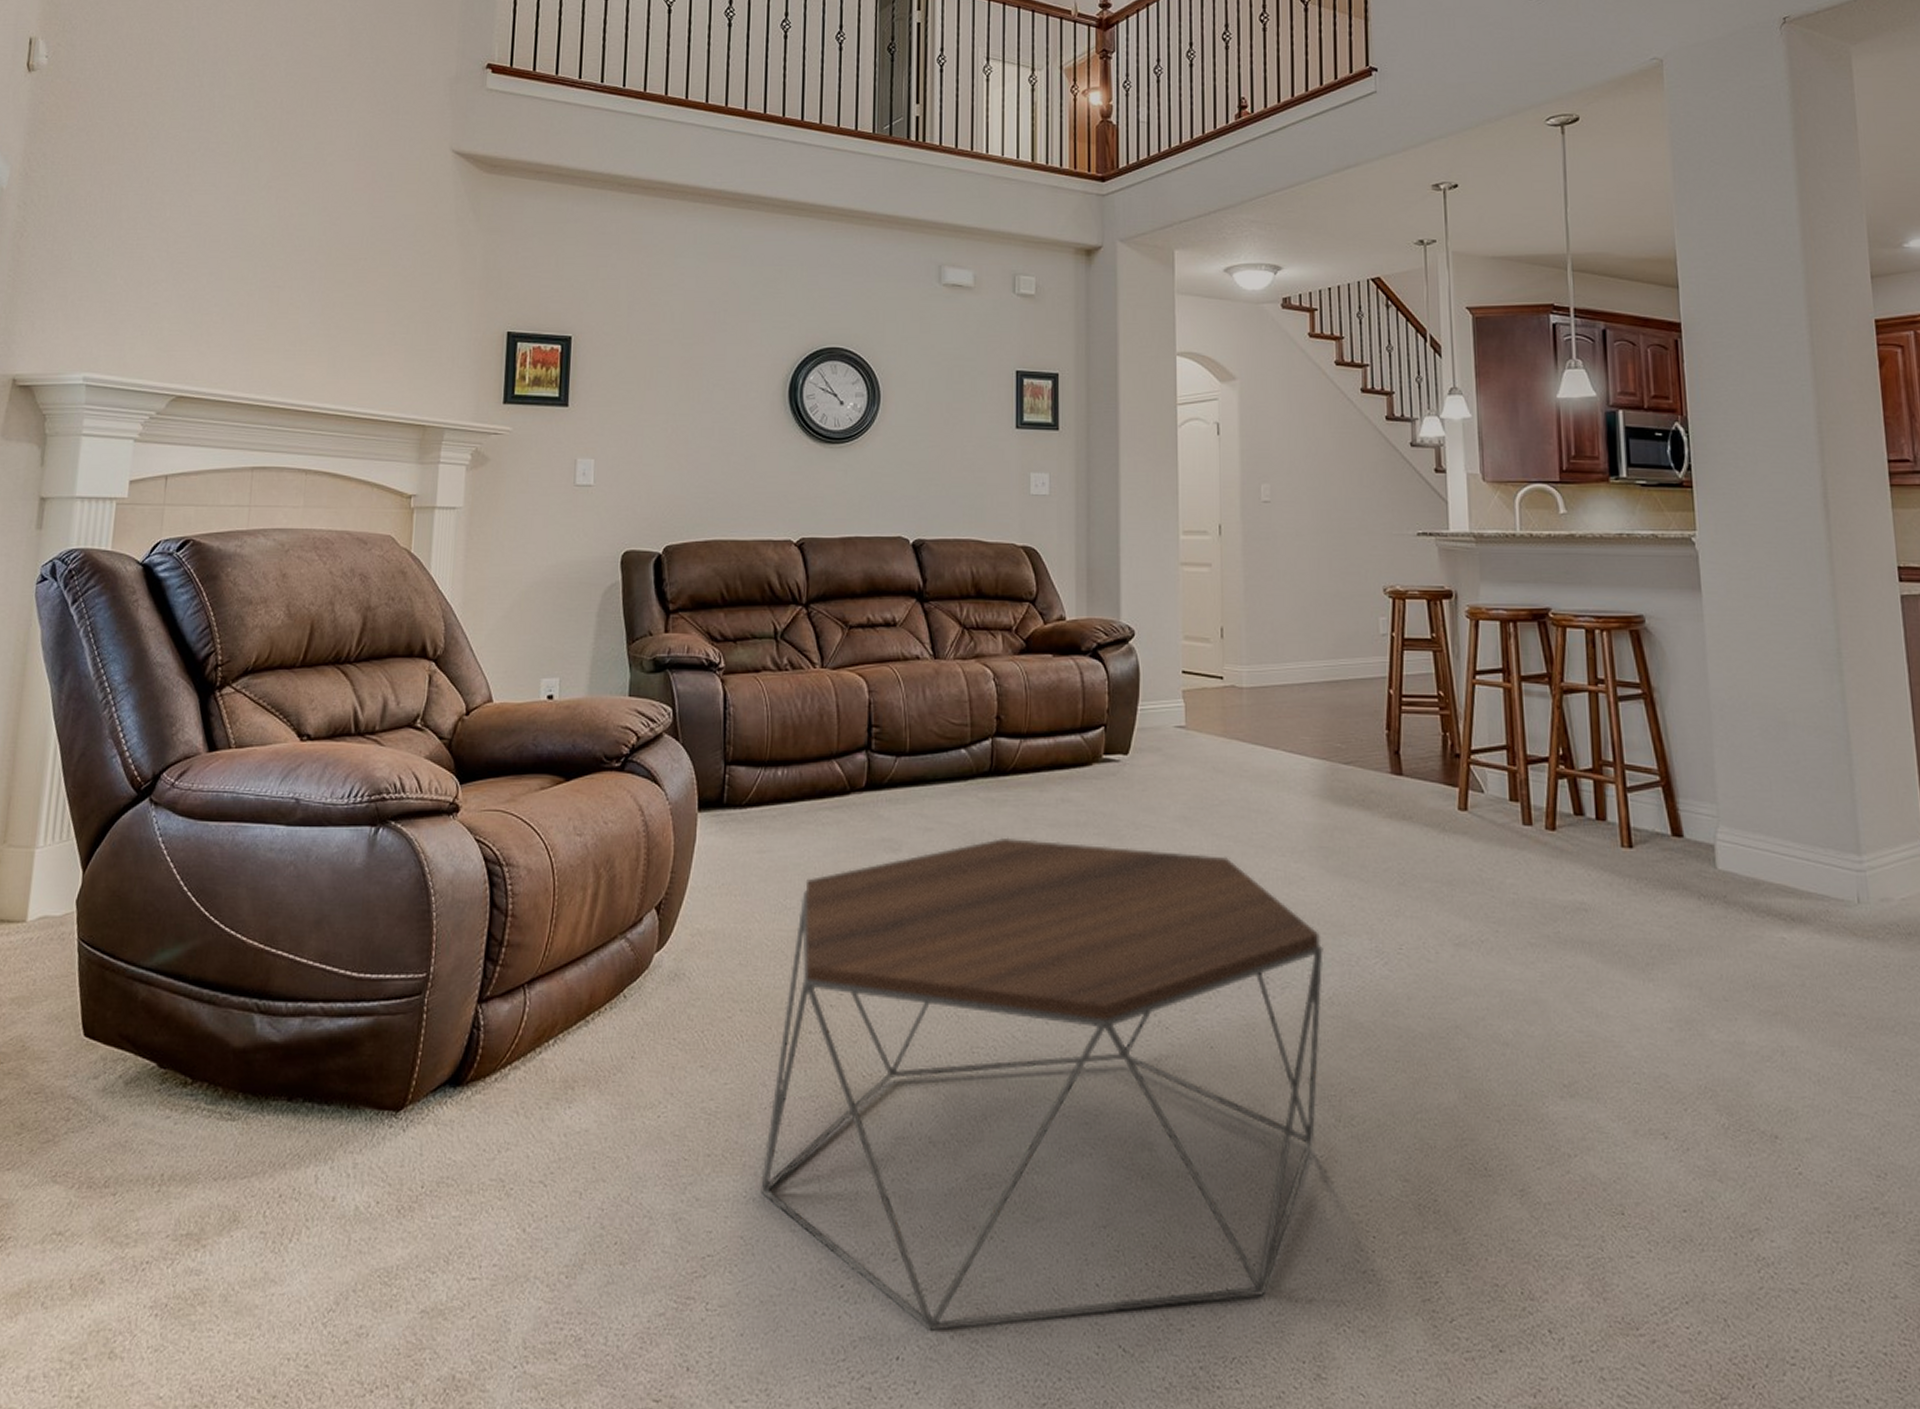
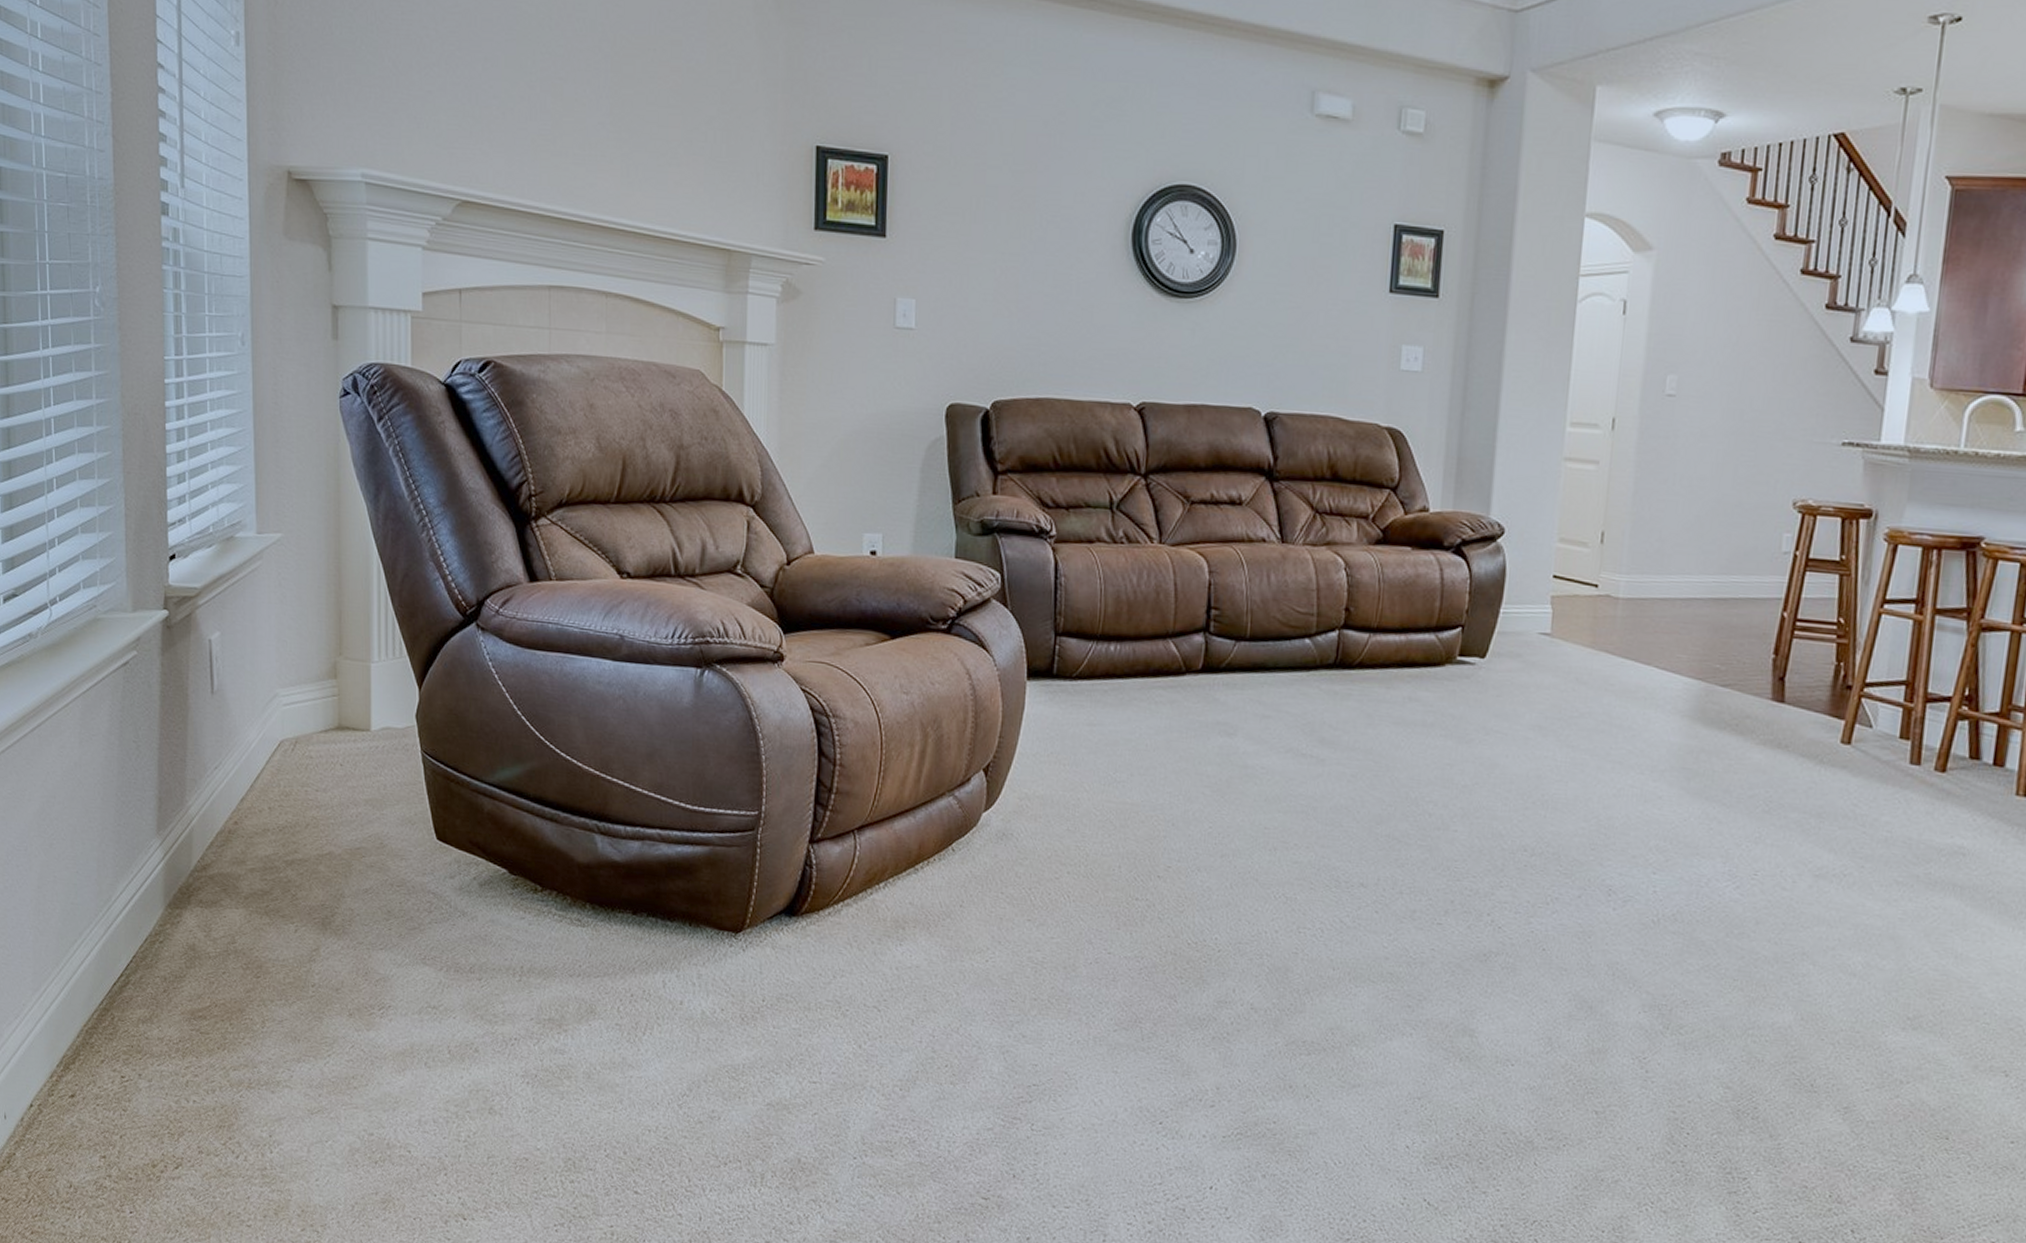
coffee table: present [759,837,1324,1331] -> none [1083,731,1673,1174]

